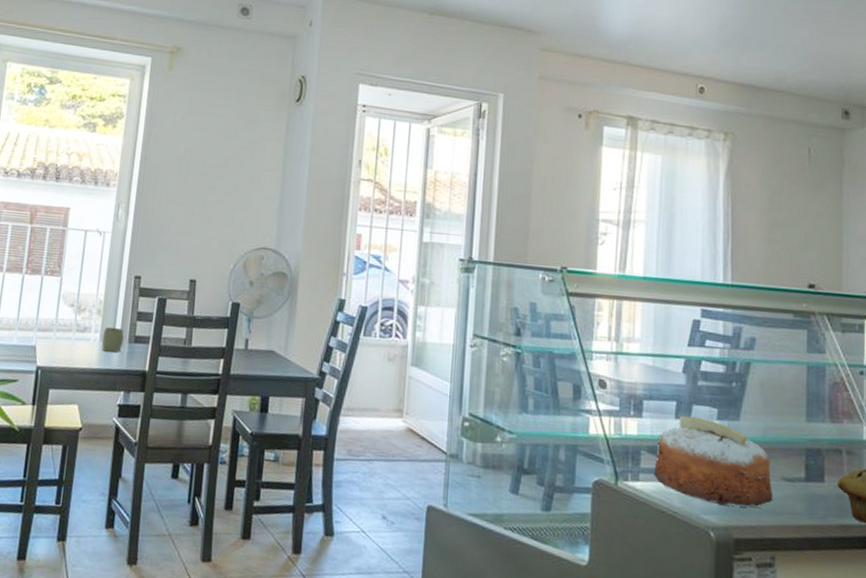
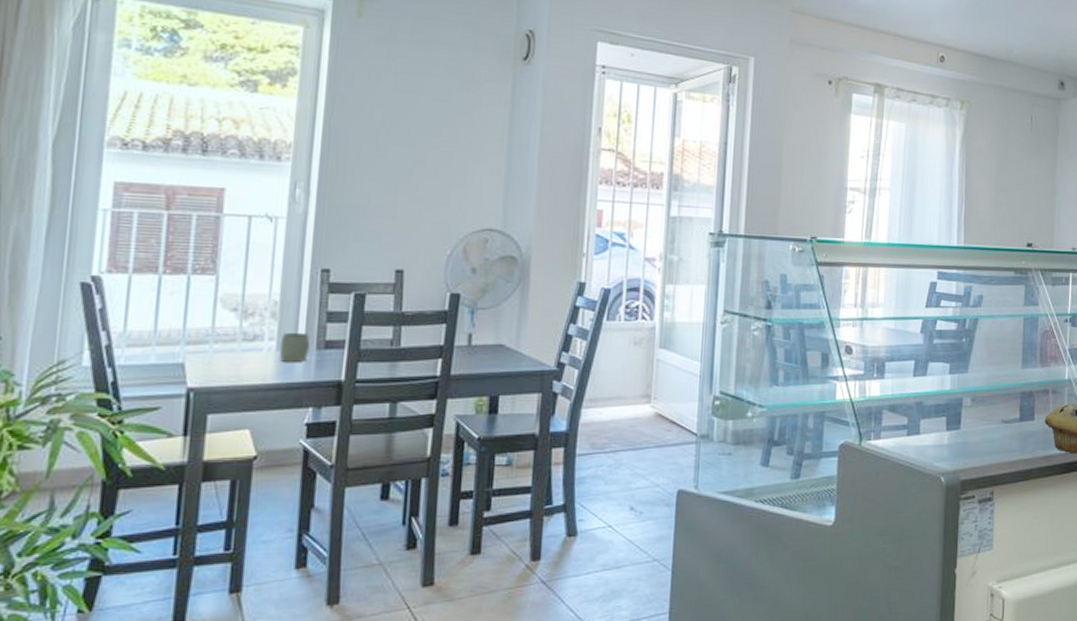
cake: present [653,415,774,509] -> none [893,373,994,452]

